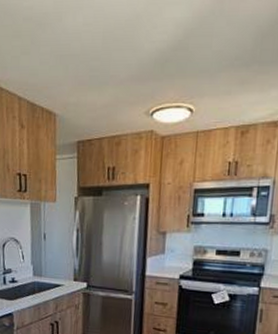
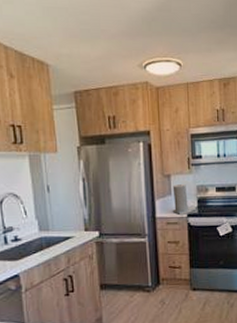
paper towel: none [163,243,191,277] -> present [172,184,197,216]

